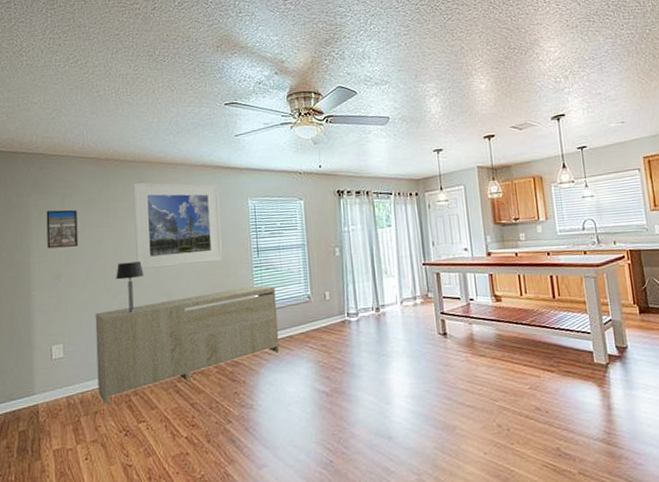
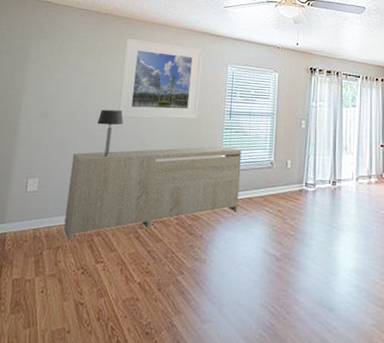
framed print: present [46,210,78,249] -> none [40,54,72,89]

